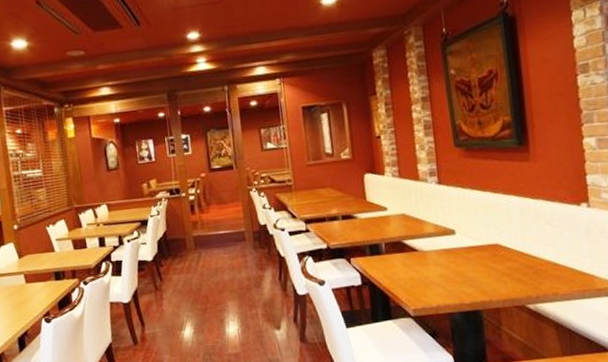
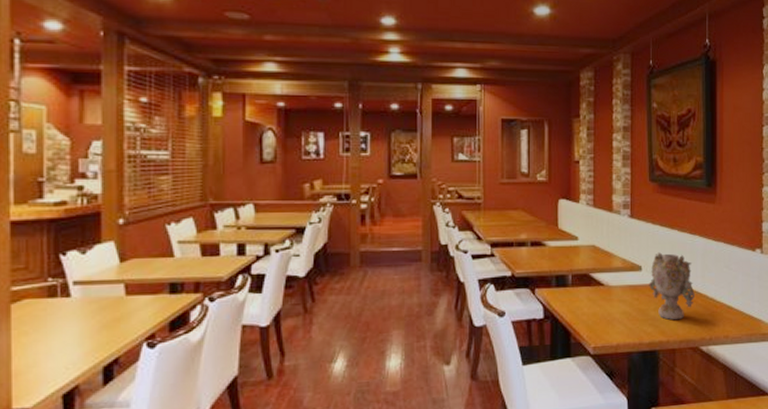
vase: none [464,215,516,280] -> present [649,252,695,320]

